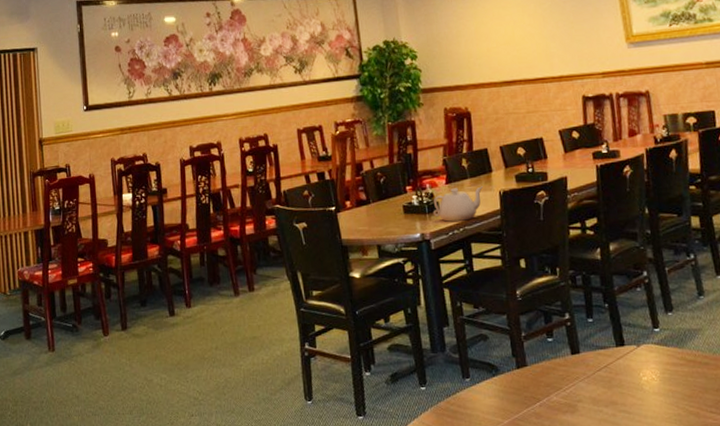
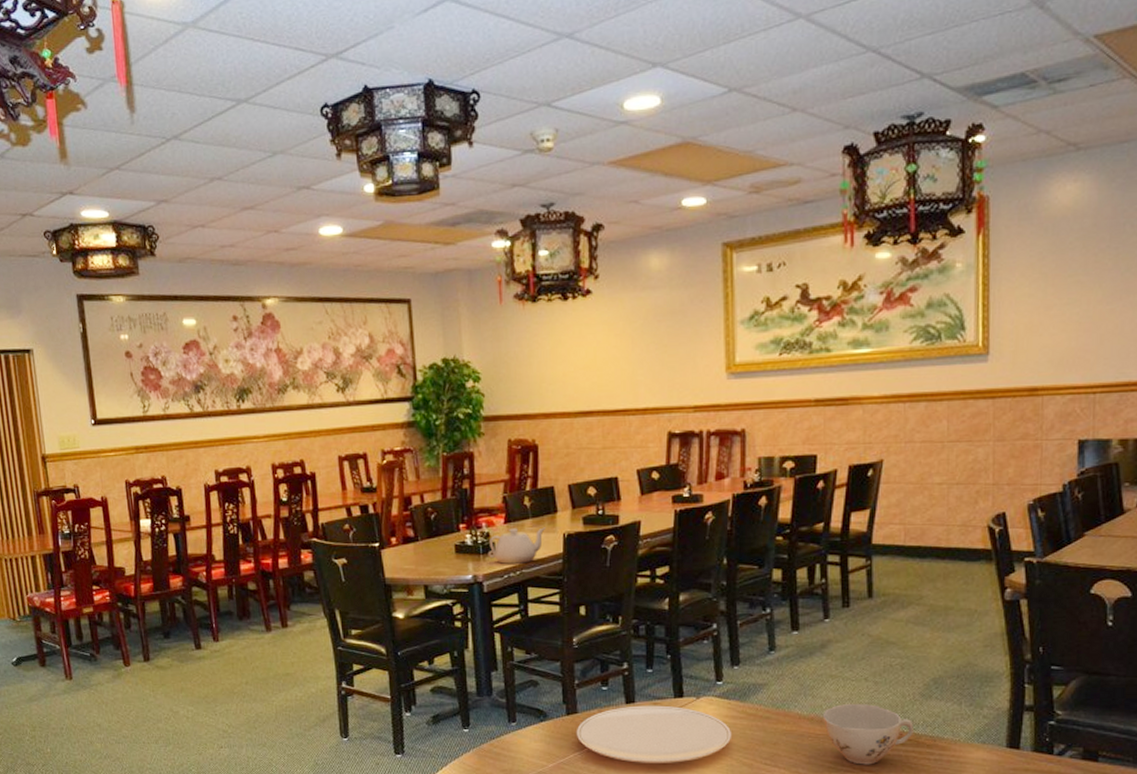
plate: none [527,355,676,416] -> present [576,705,732,763]

